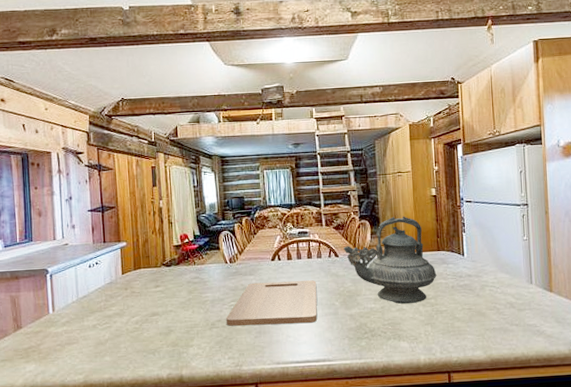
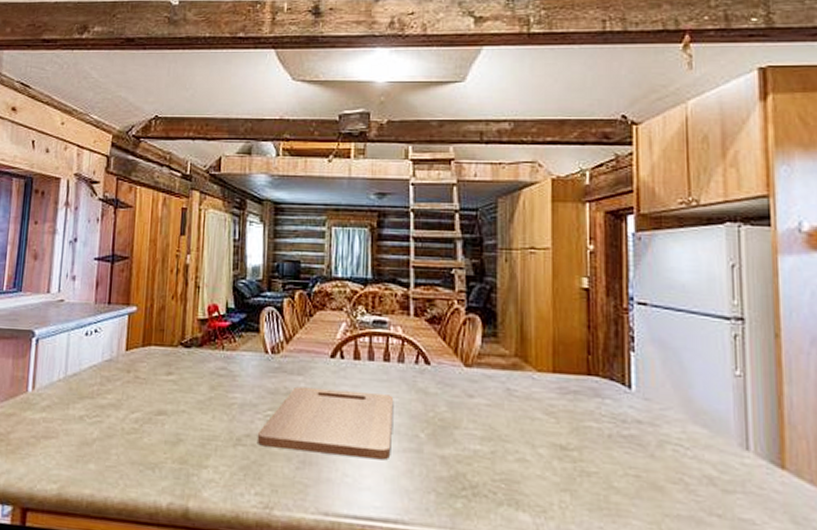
teapot: present [343,216,437,304] -> none [439,314,584,453]

